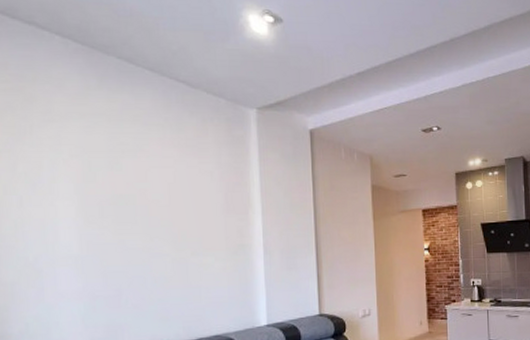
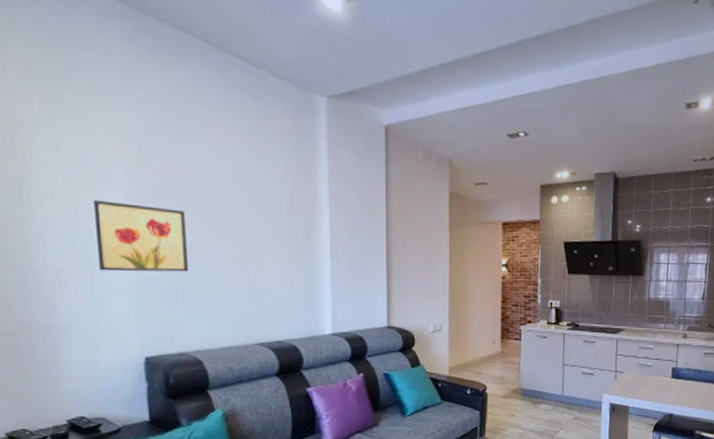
wall art: none [45,215,133,280] -> present [93,200,189,272]

